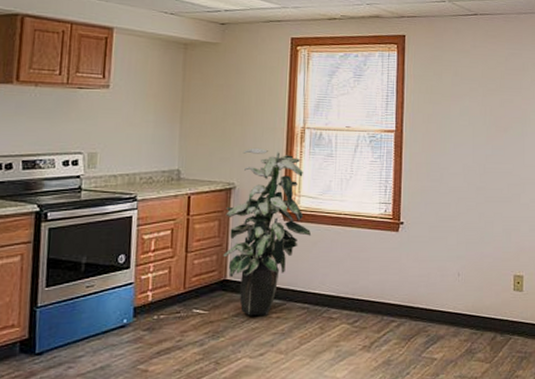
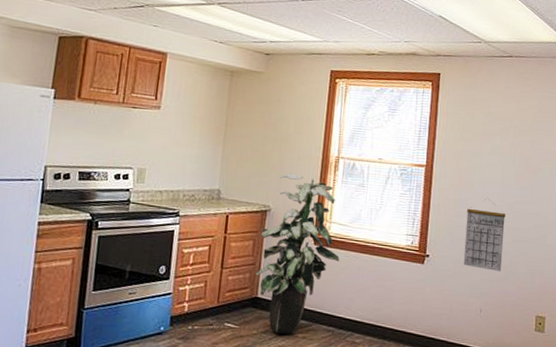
calendar: none [438,161,479,233] -> present [463,199,506,271]

